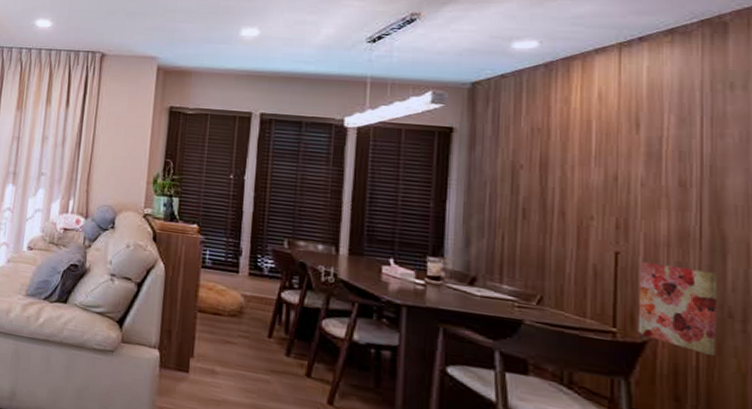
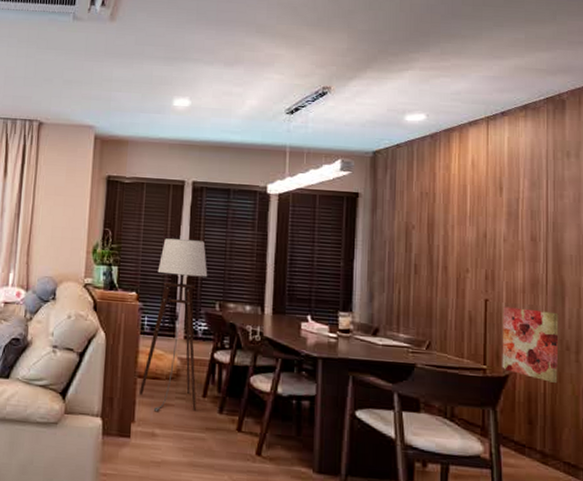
floor lamp: none [199,171,276,351] -> present [140,238,208,411]

